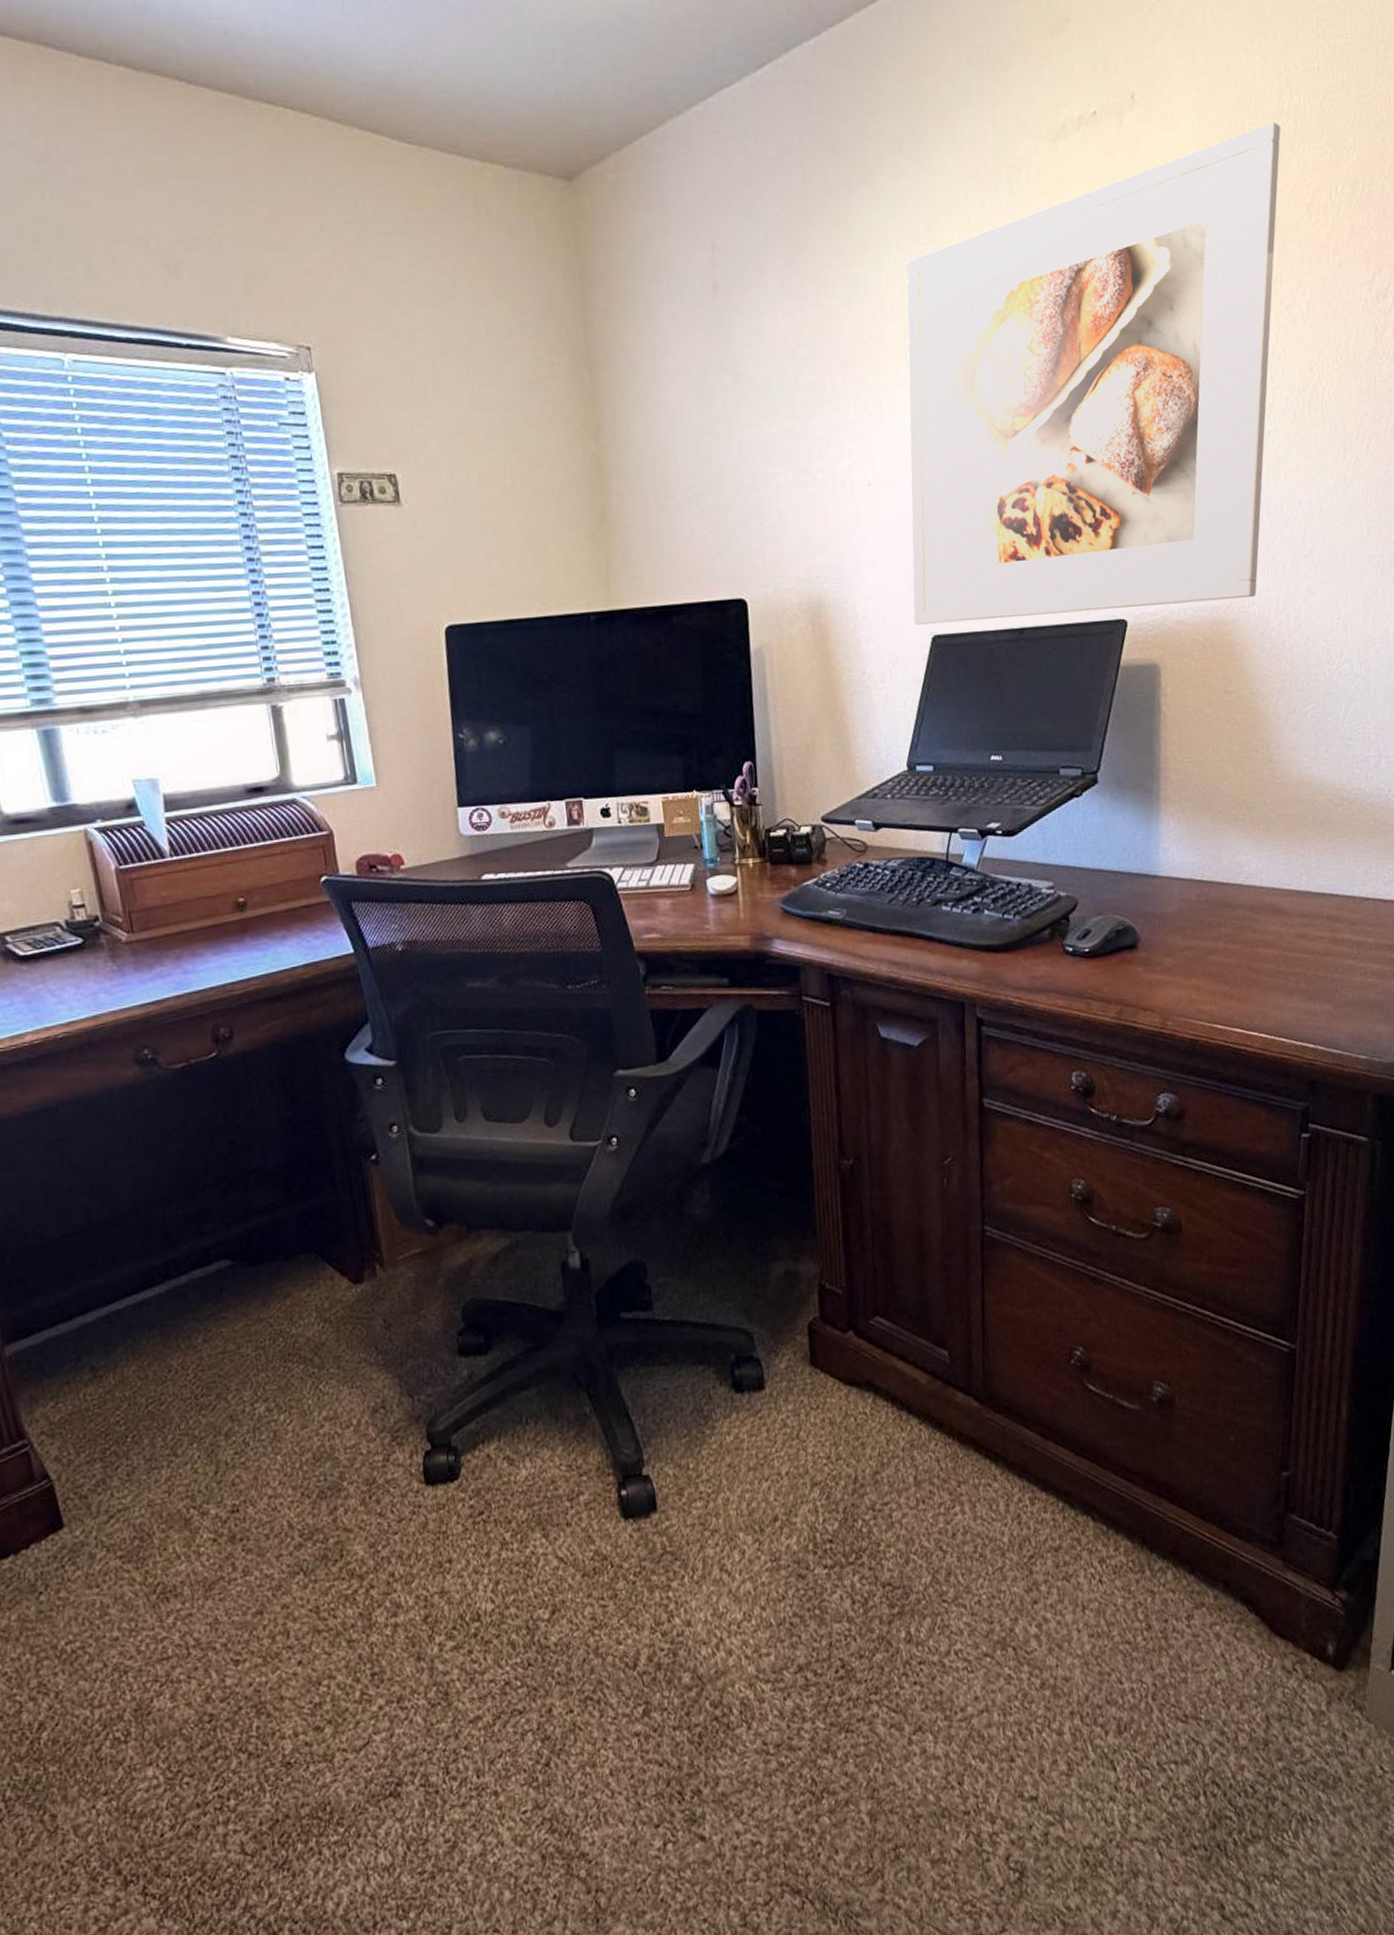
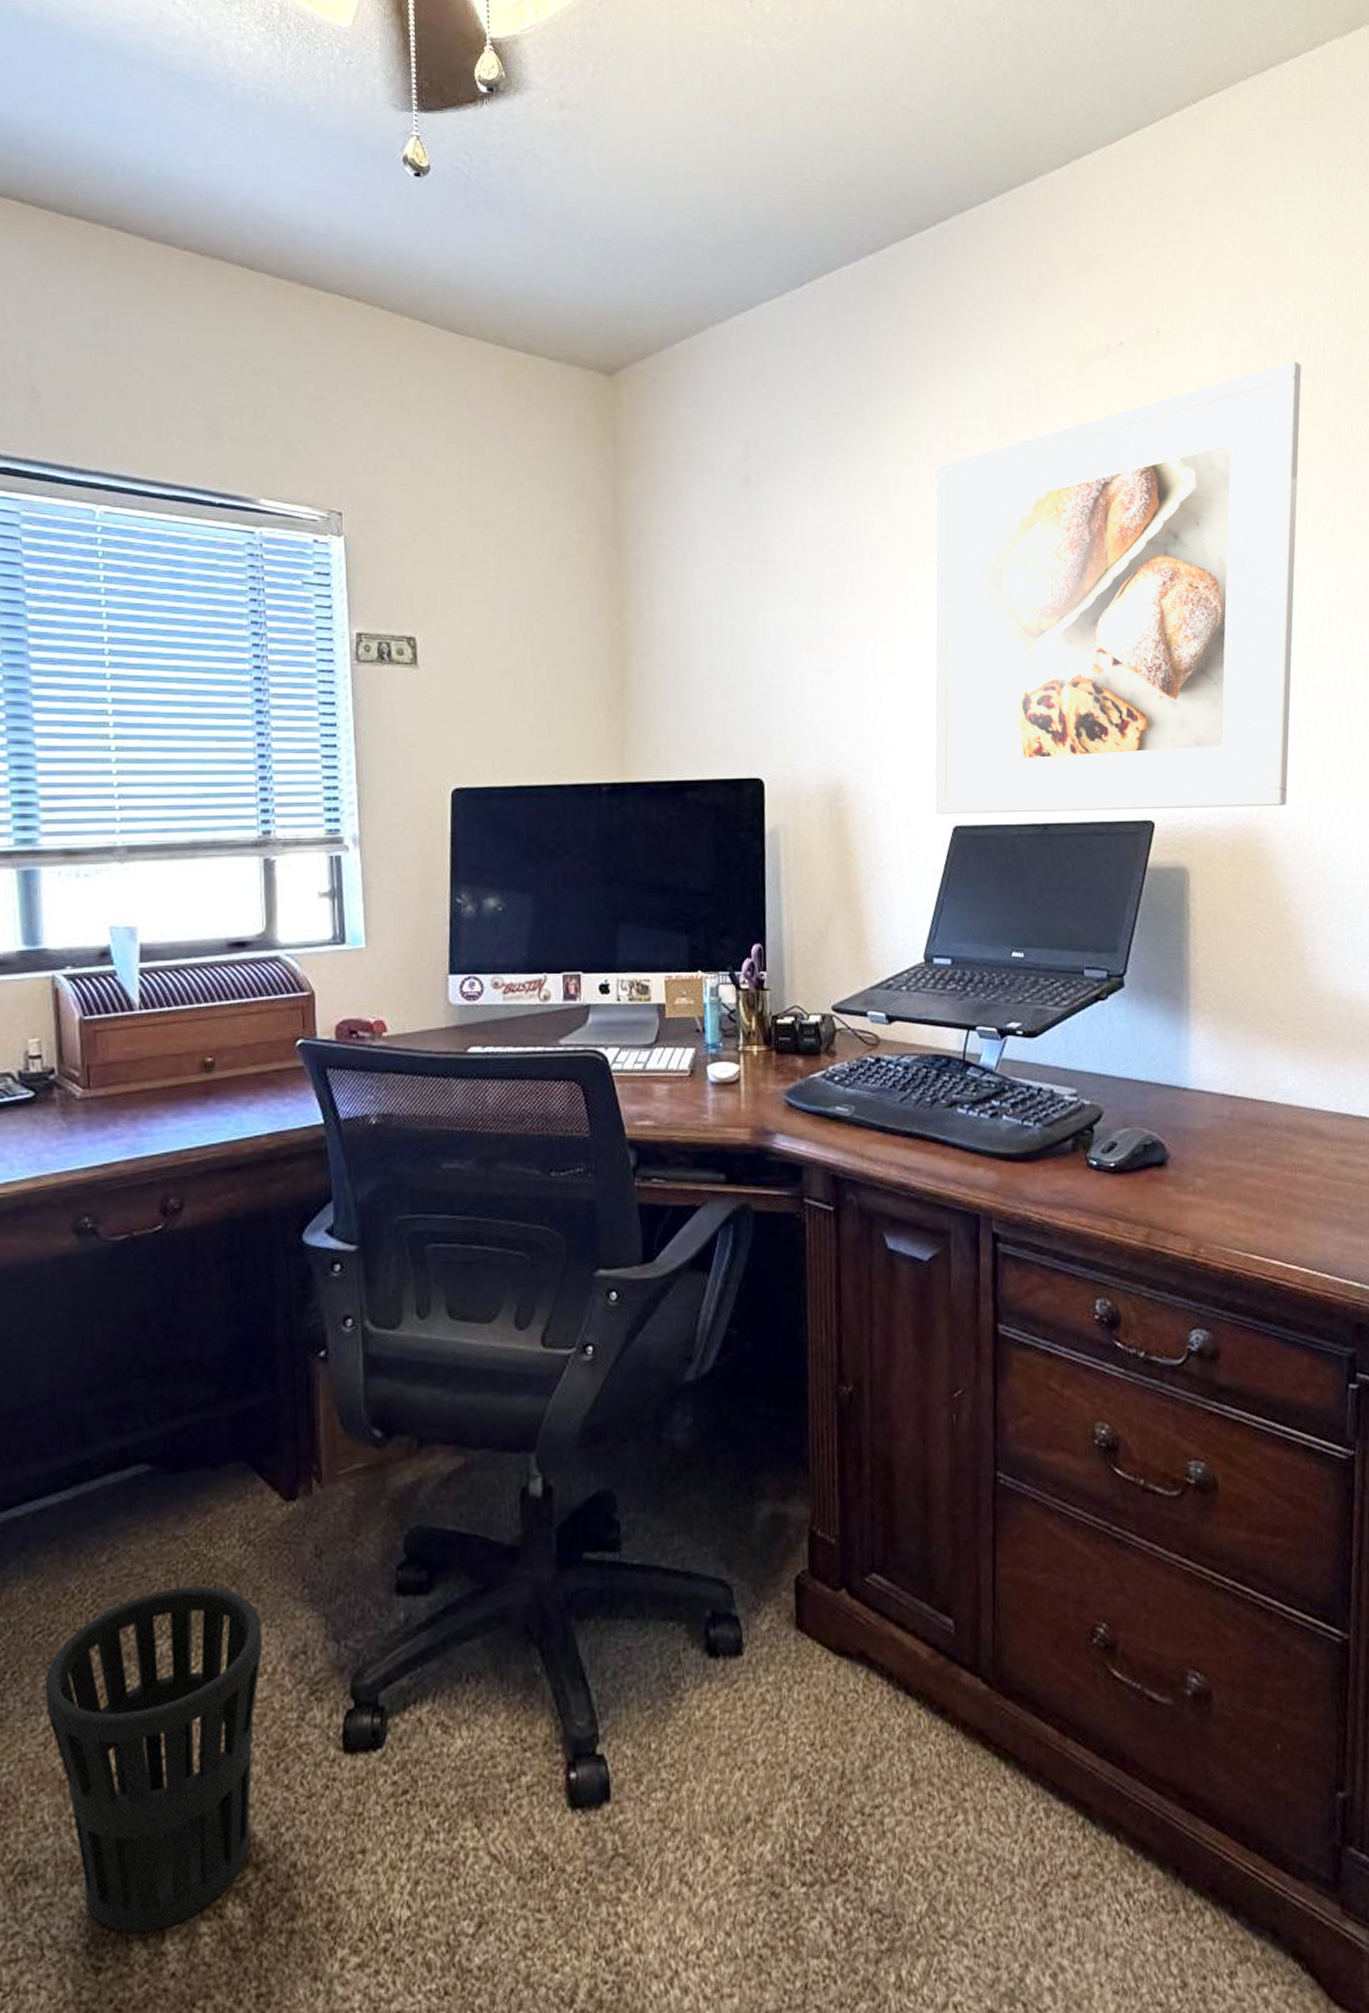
wastebasket: none [161,1357,354,1634] -> present [44,1585,262,1934]

